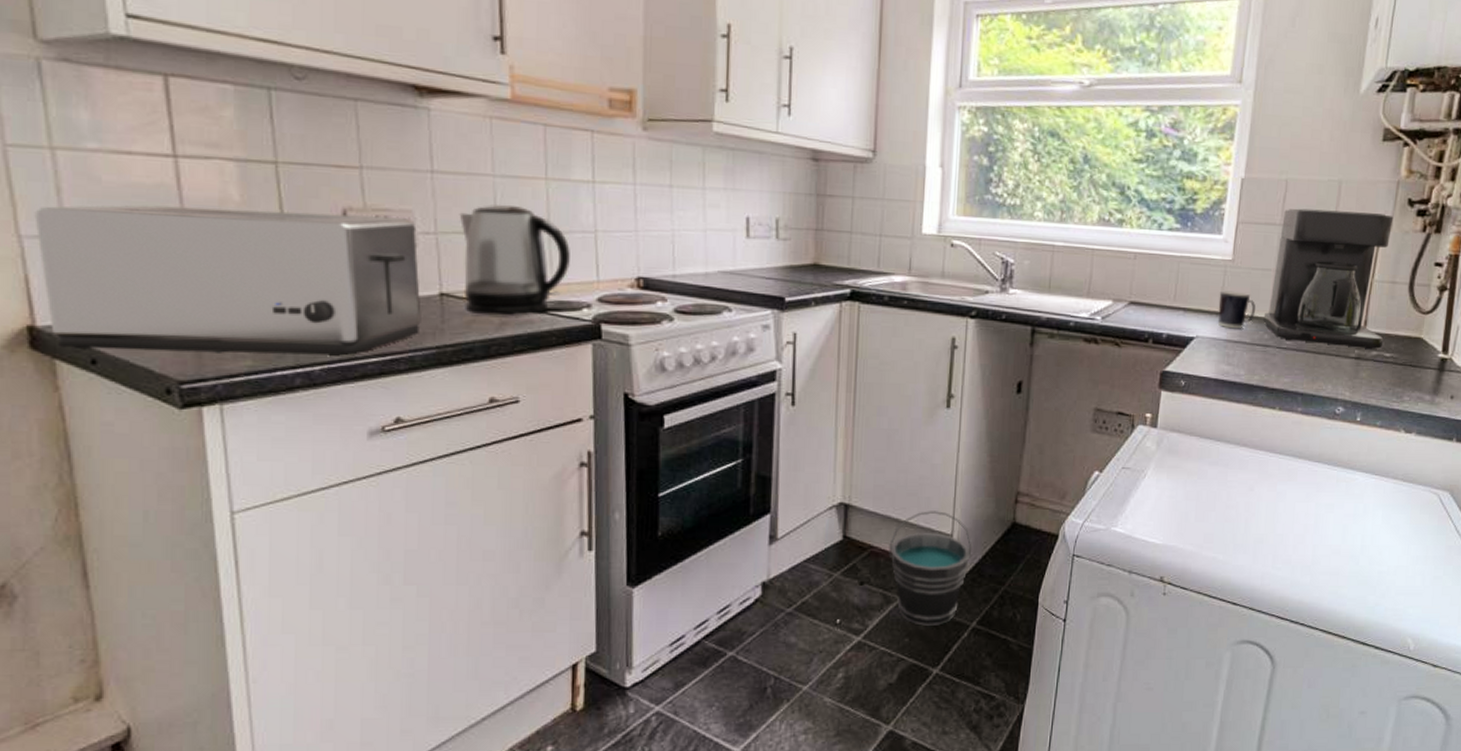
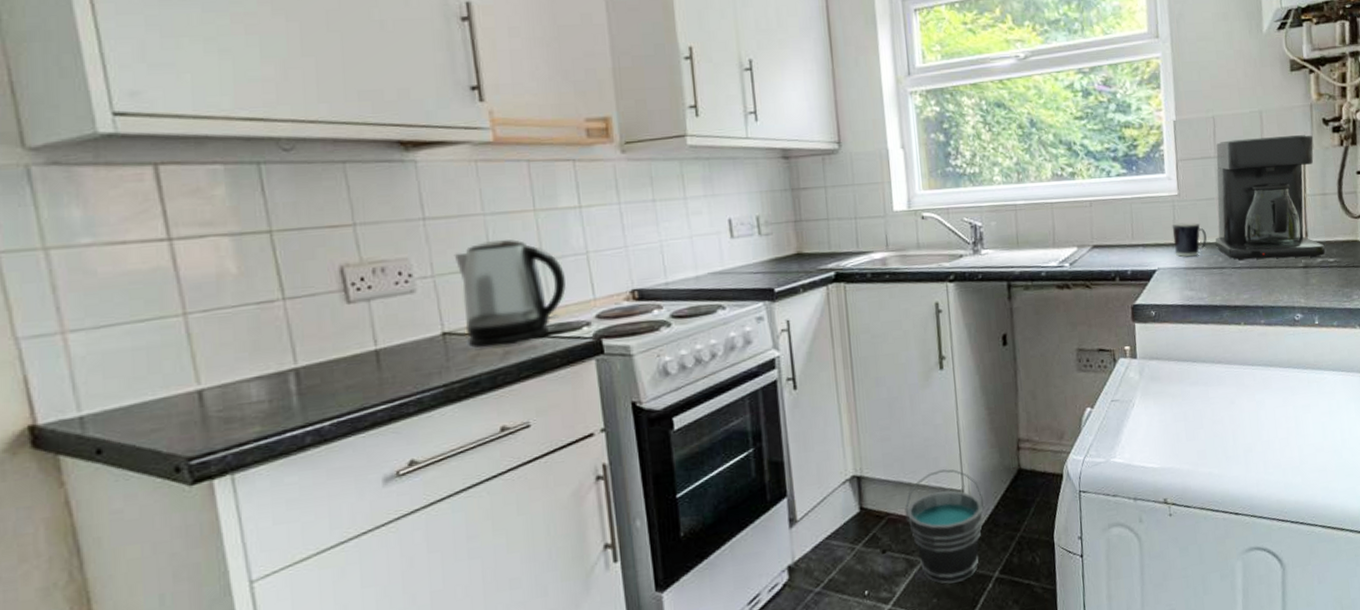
toaster: present [34,205,421,356] -> none [30,266,426,443]

